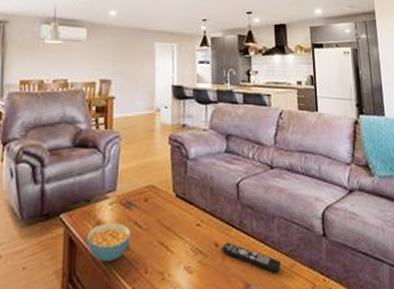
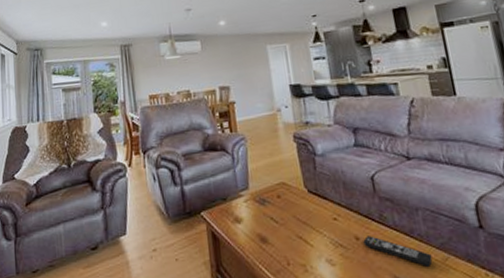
cereal bowl: present [86,222,132,263] -> none [227,218,269,255]

